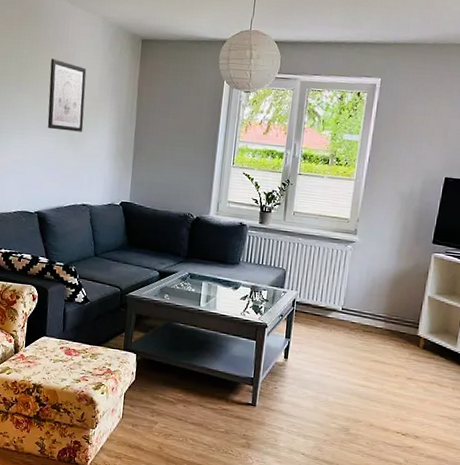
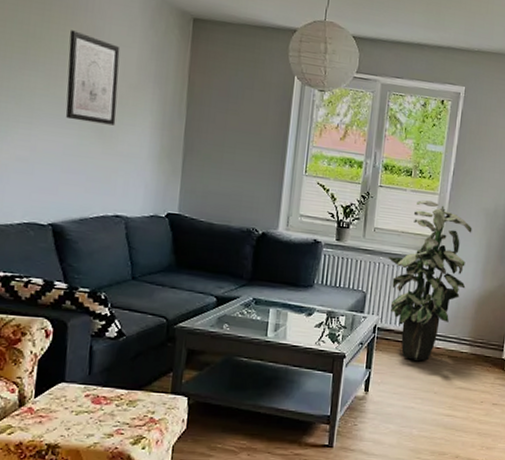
indoor plant: none [306,186,388,334] -> present [388,200,472,361]

